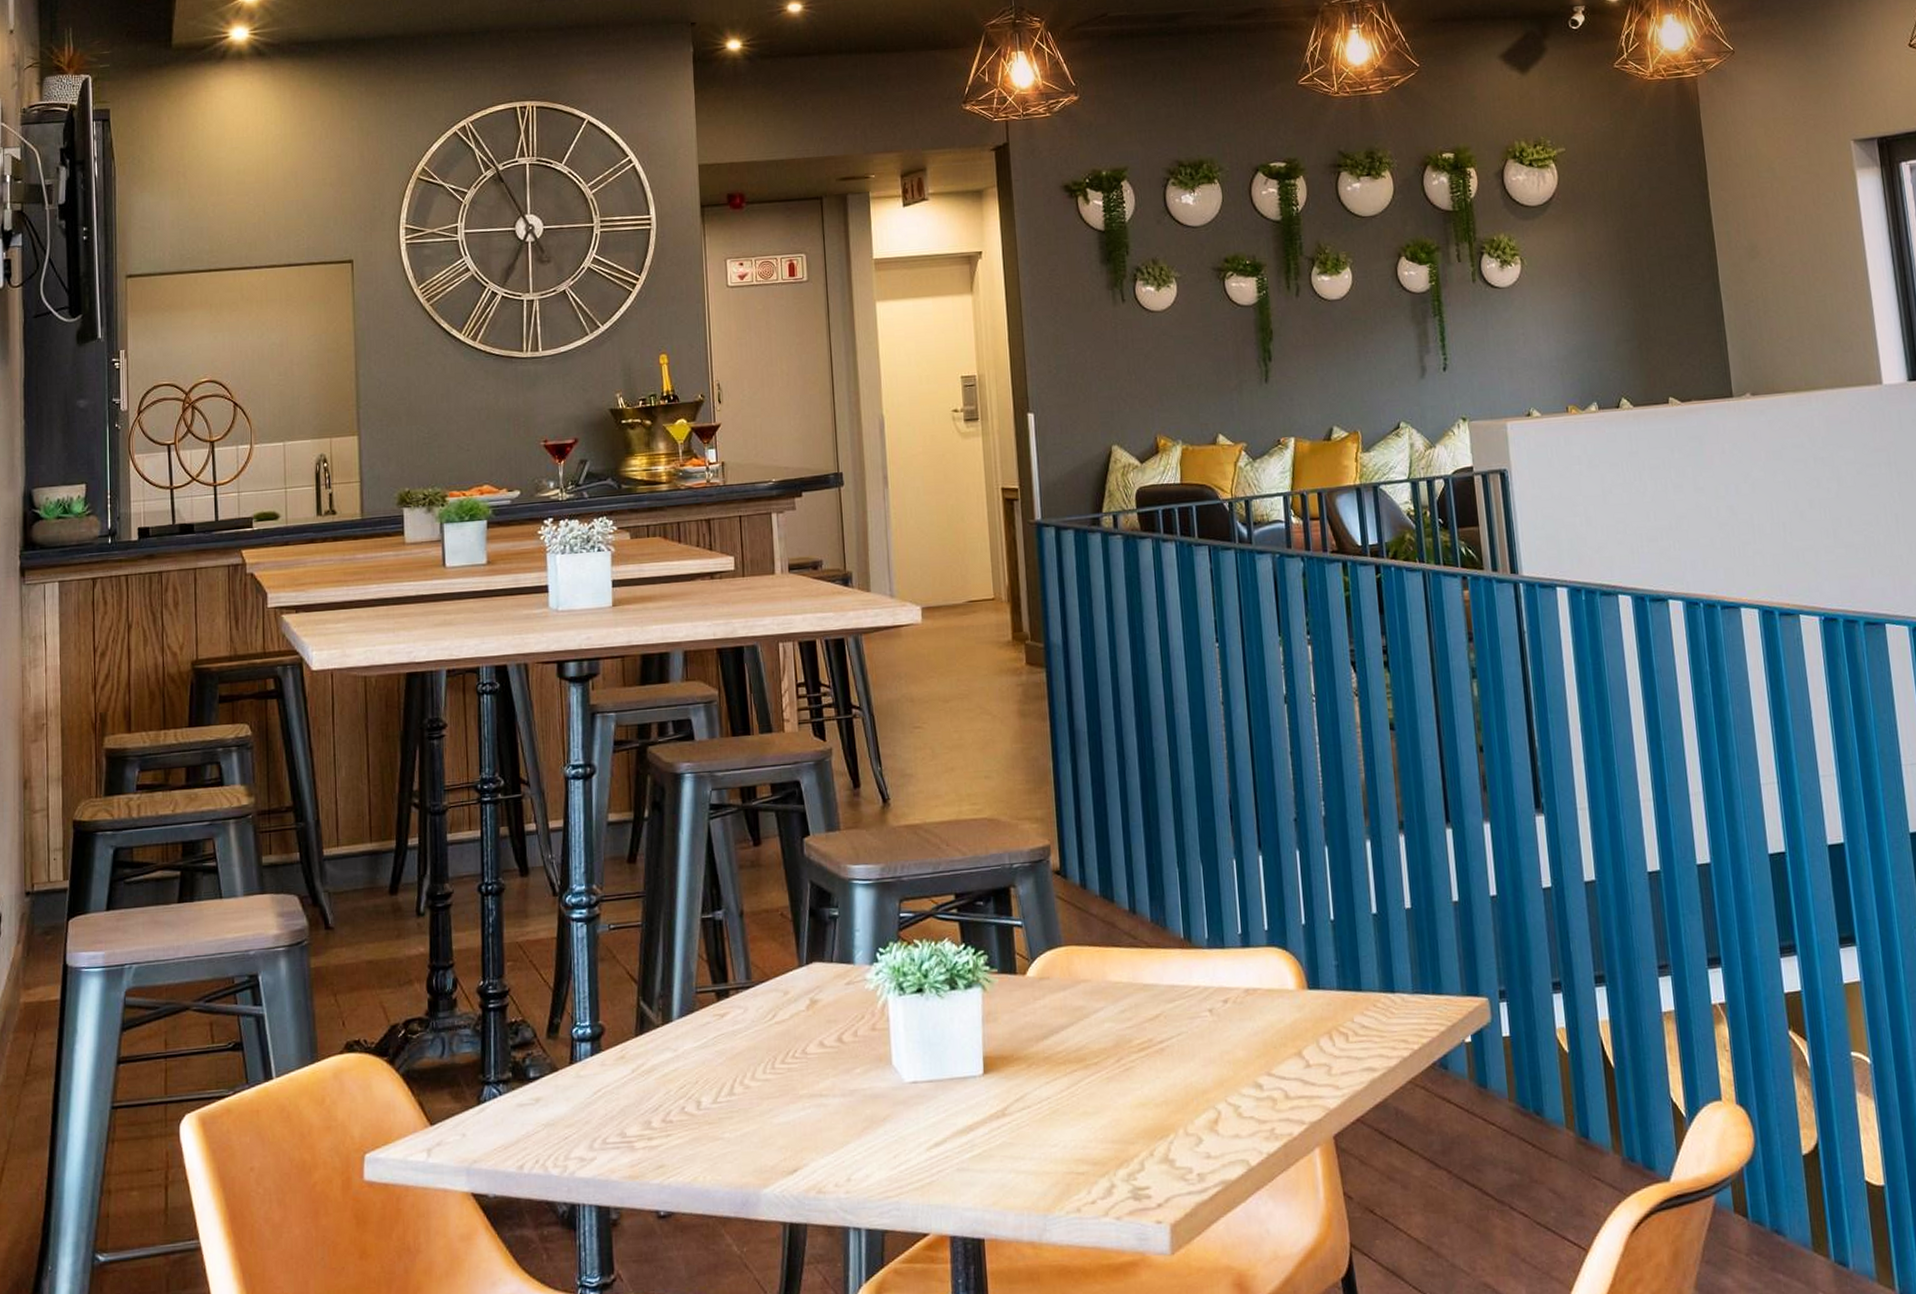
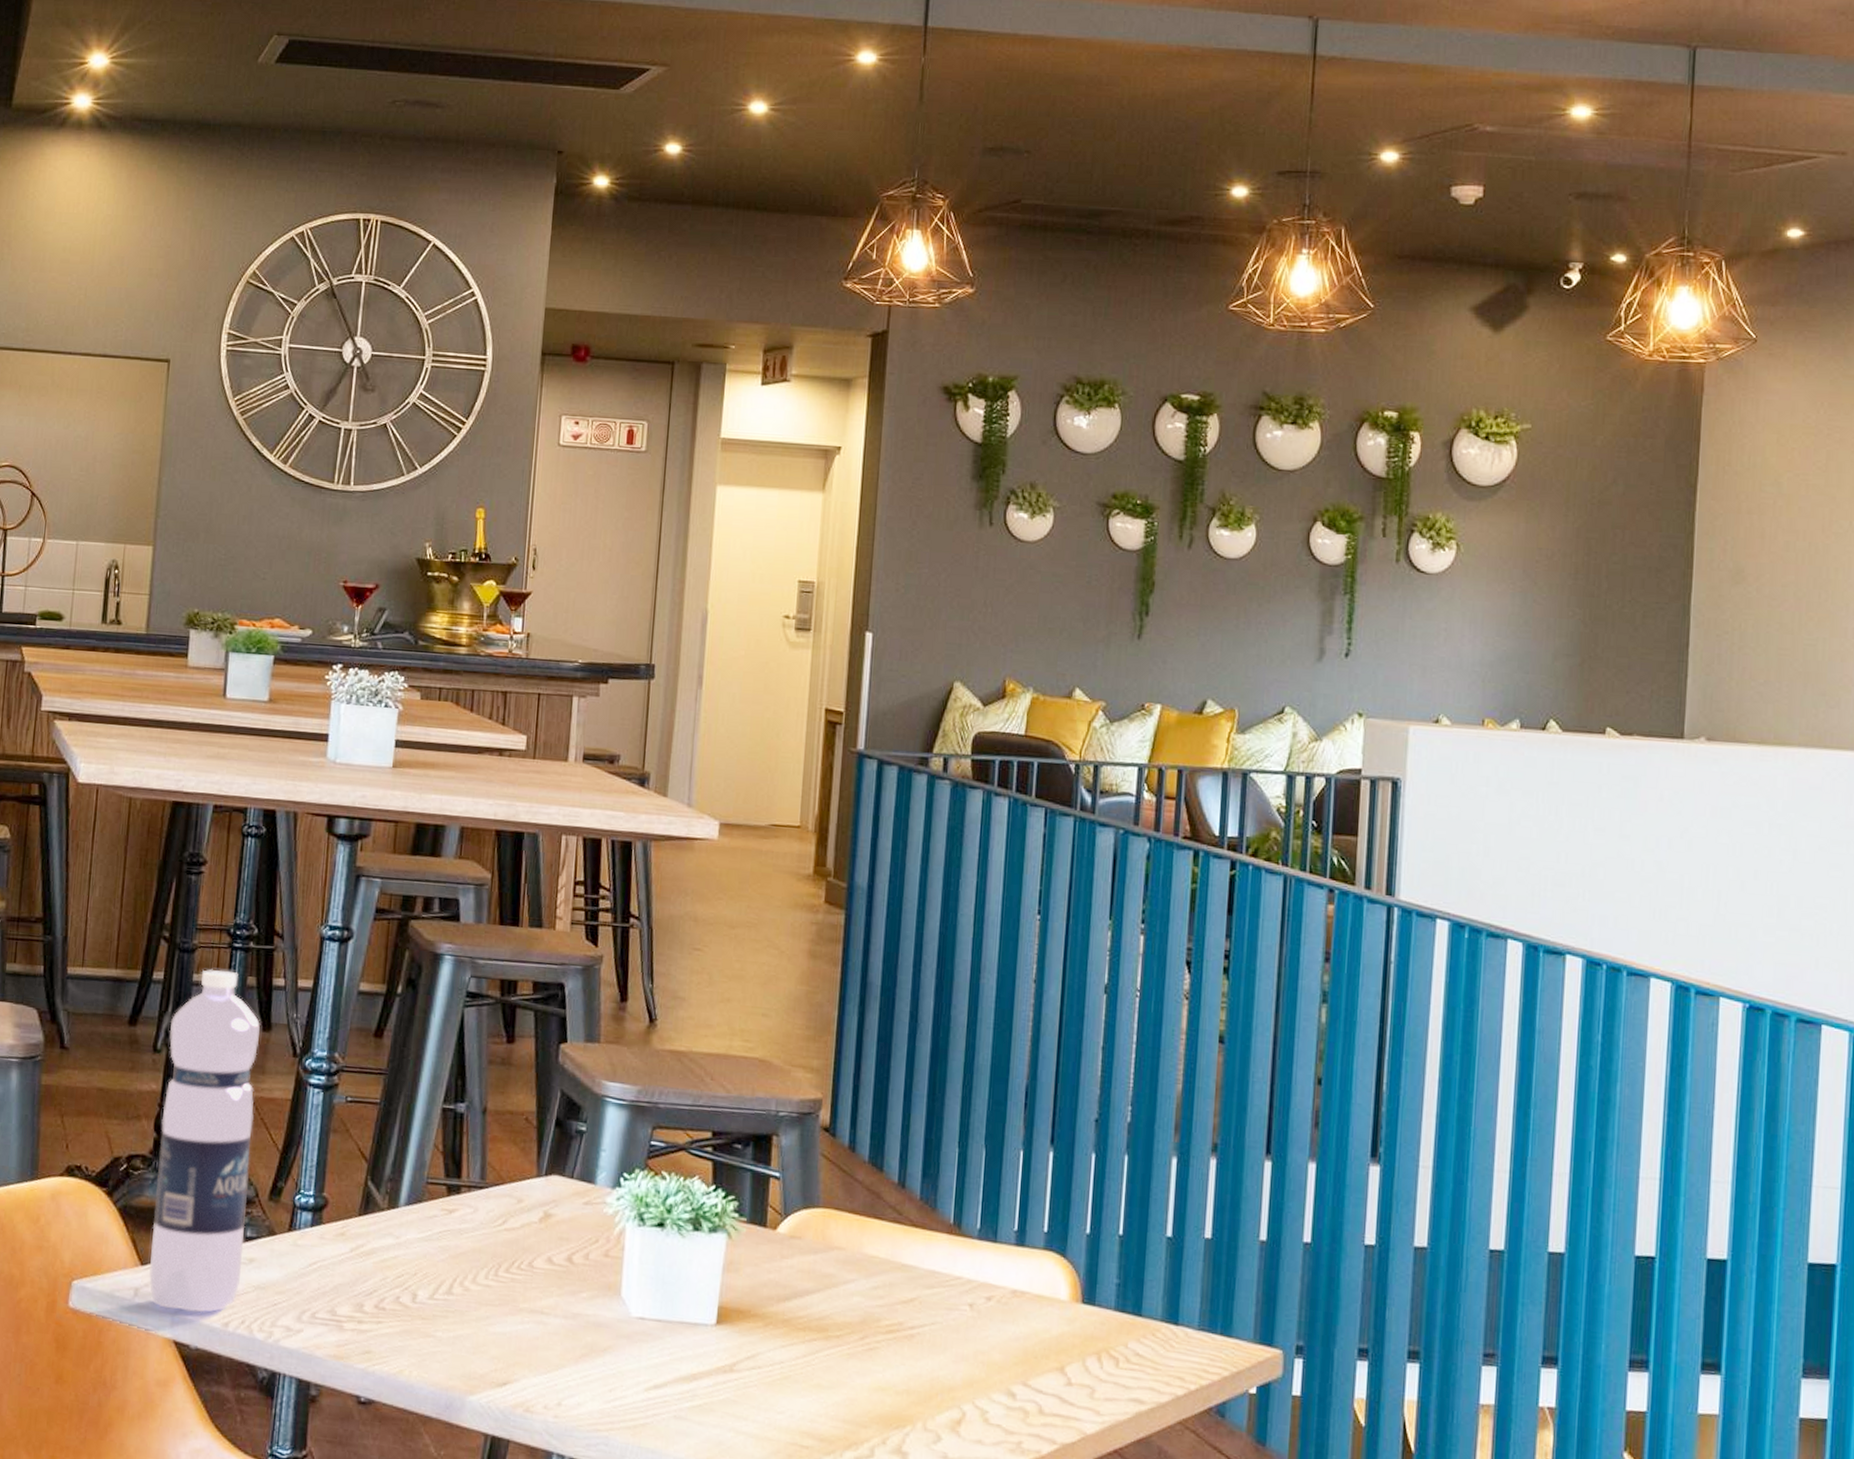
water bottle: none [430,824,530,1163] -> present [148,969,260,1313]

